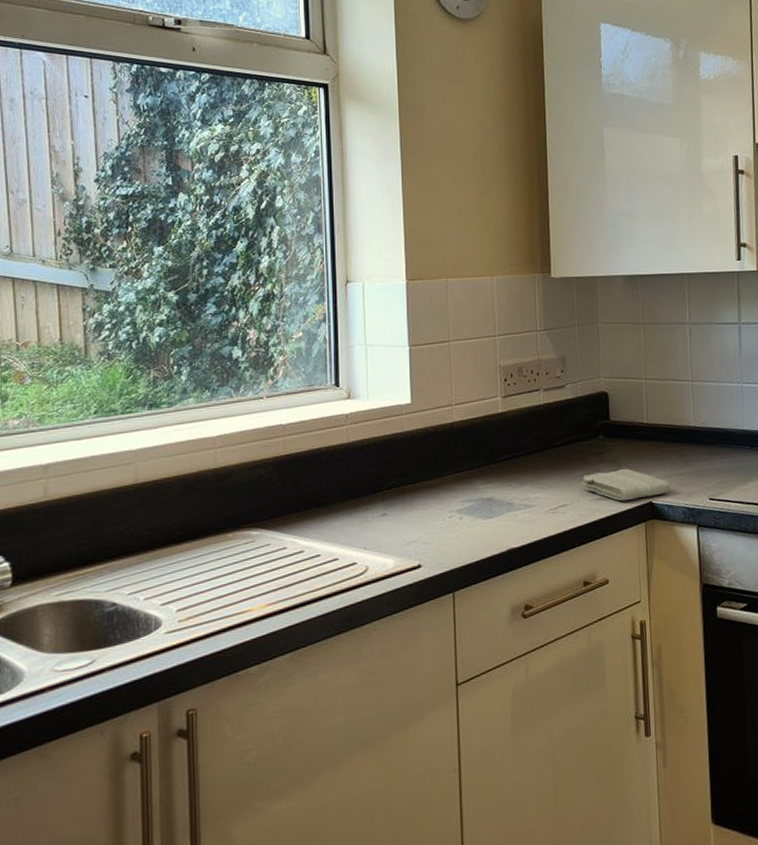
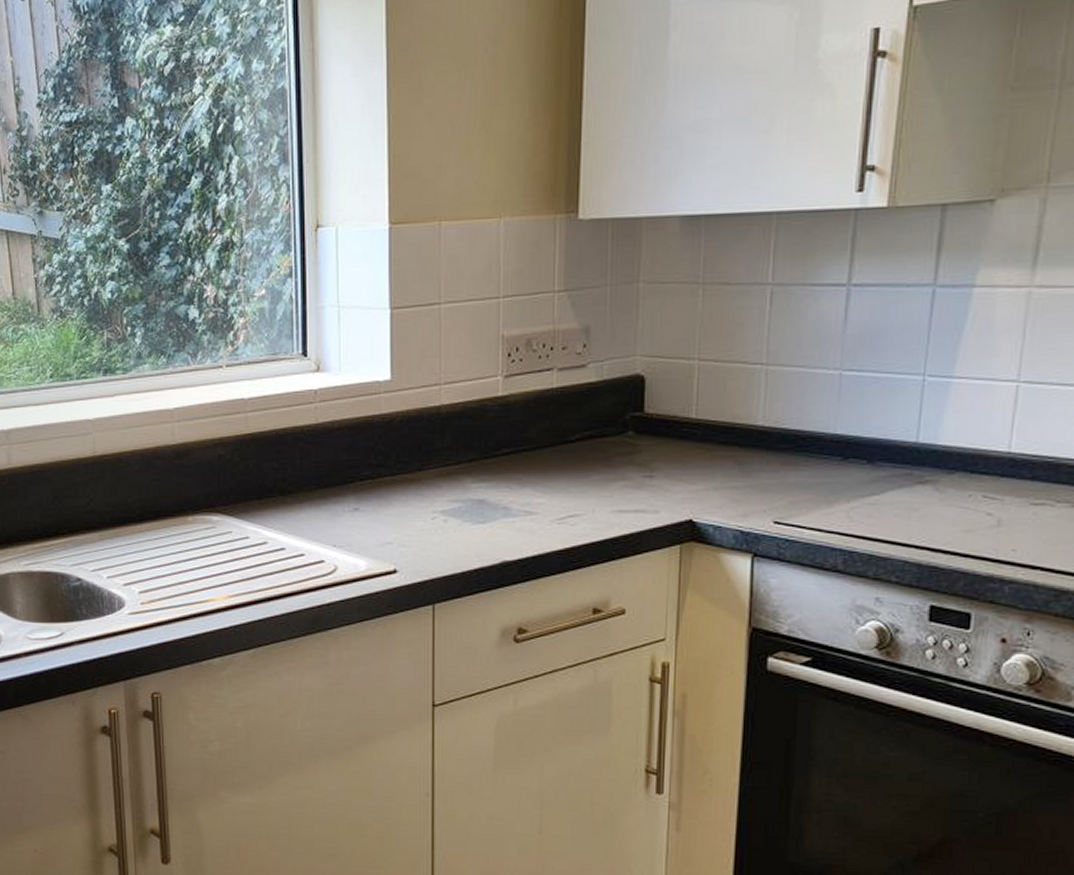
washcloth: present [581,468,671,502] -> none [599,475,721,516]

